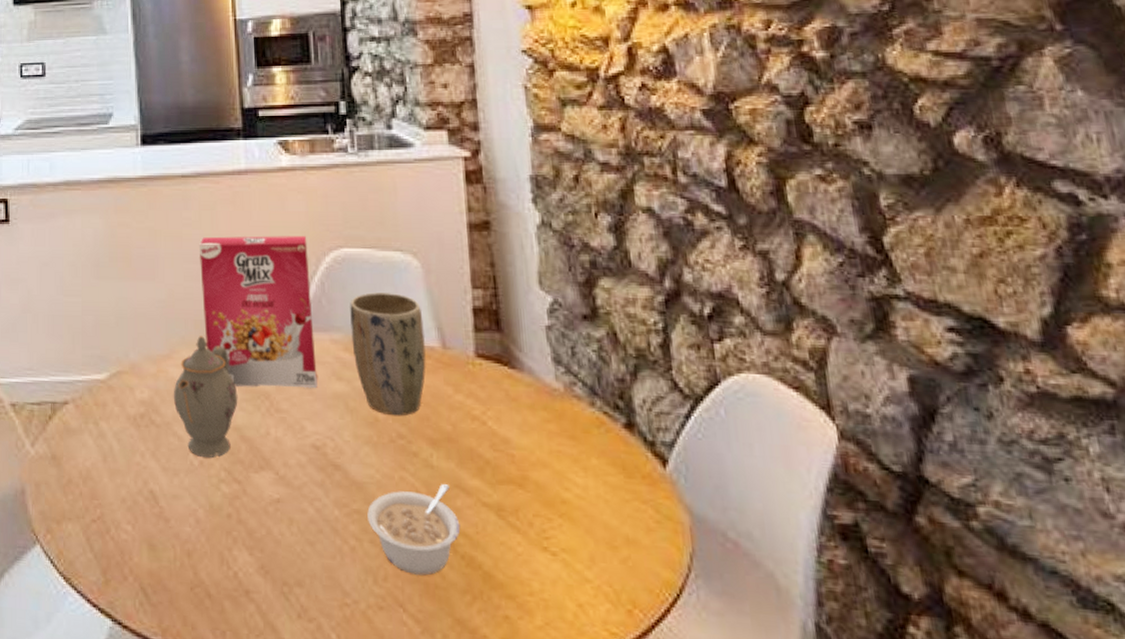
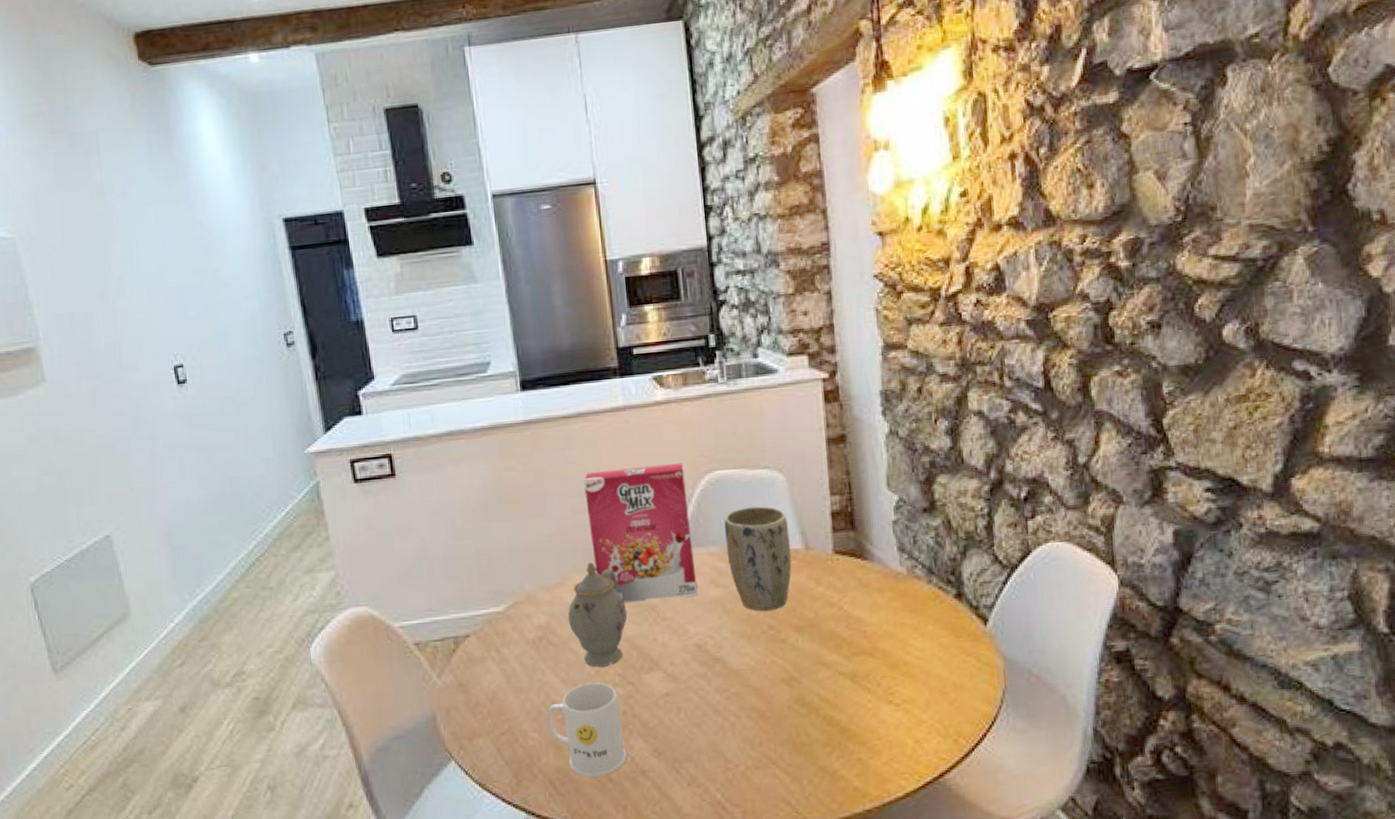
mug: none [143,474,229,590] -> present [547,682,627,778]
legume: present [367,484,461,576] -> none [744,662,822,738]

